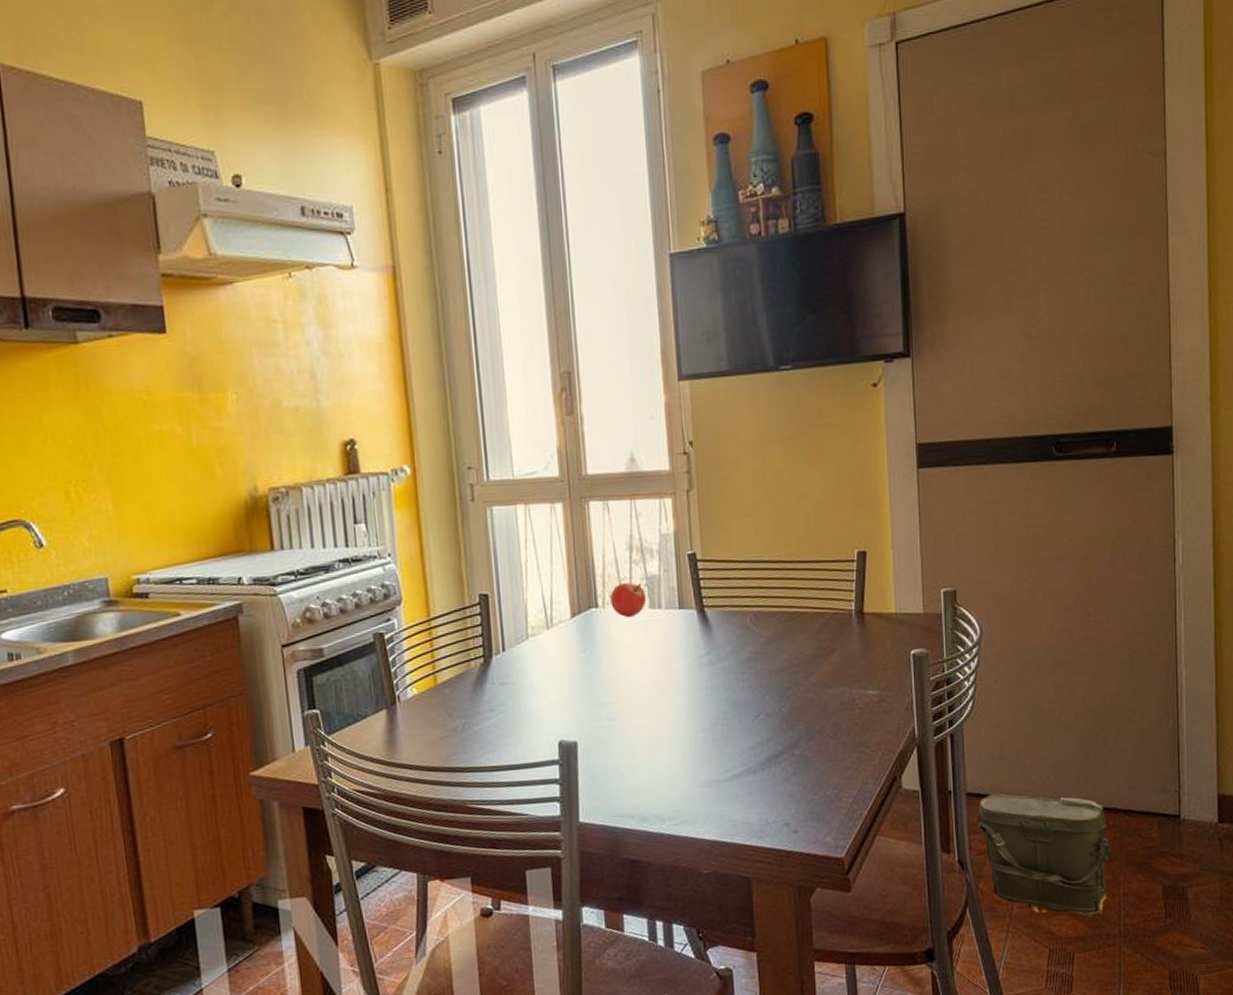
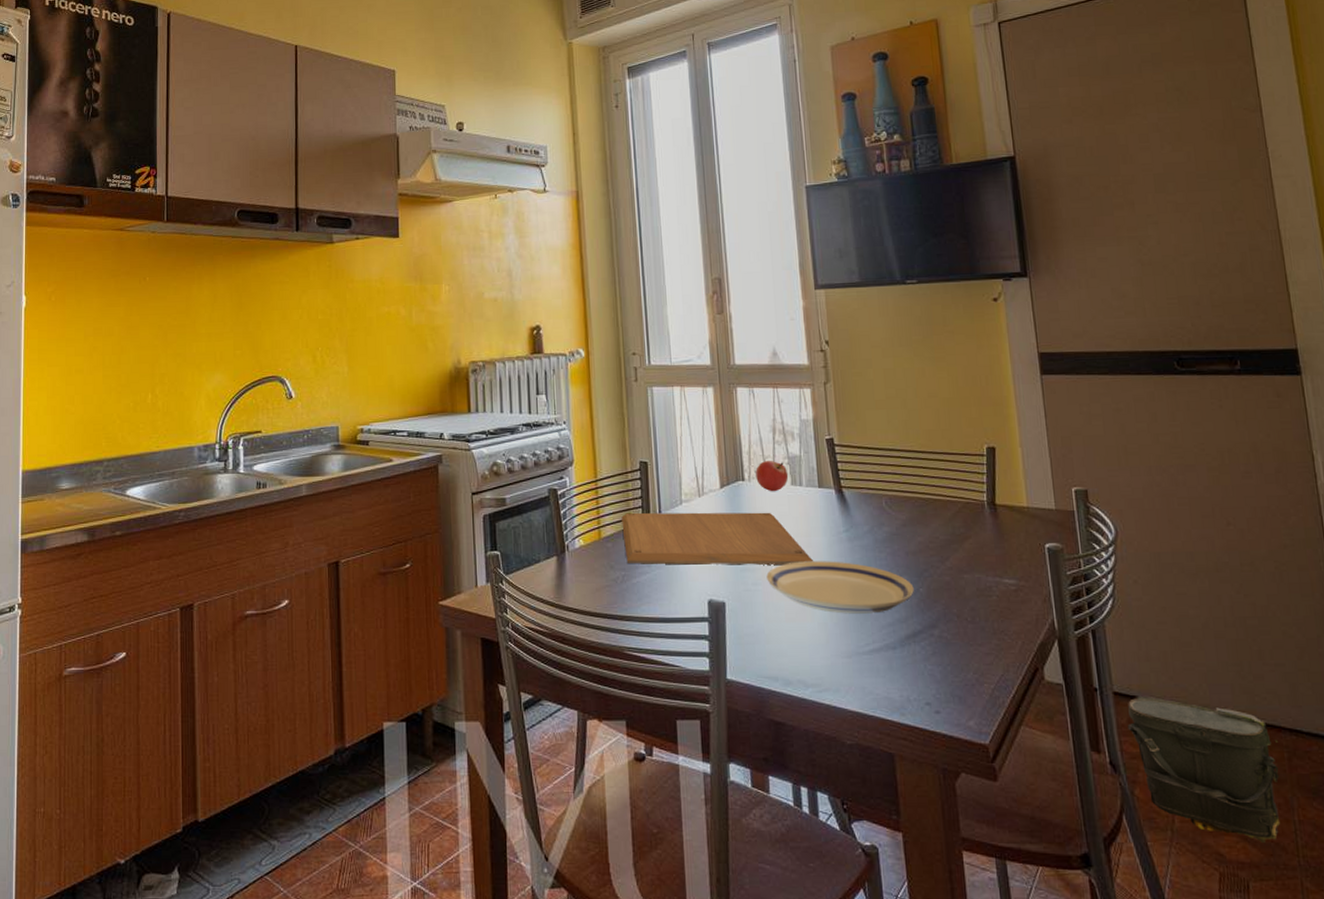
chopping board: none [460,640,673,710] -> present [621,512,814,565]
plate: none [622,687,777,743] -> present [766,561,914,614]

